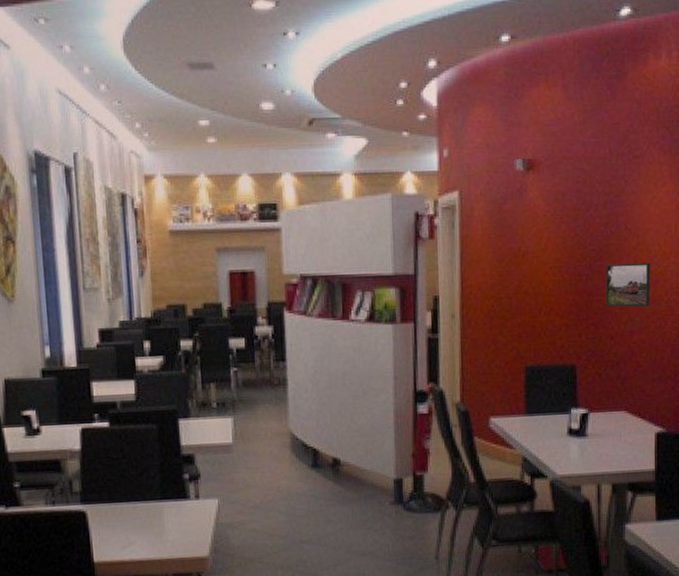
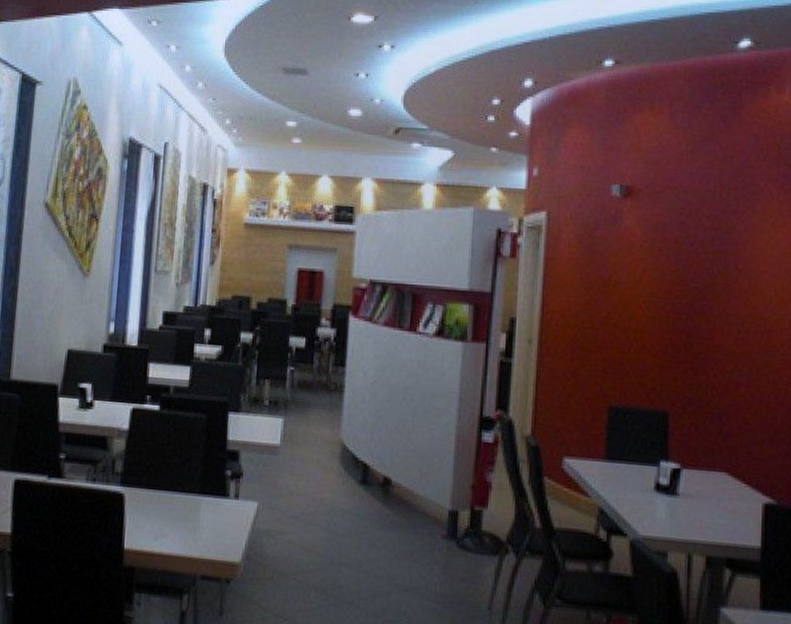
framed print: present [605,262,651,307] -> none [707,304,764,357]

